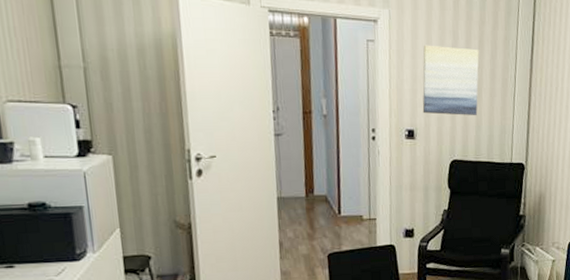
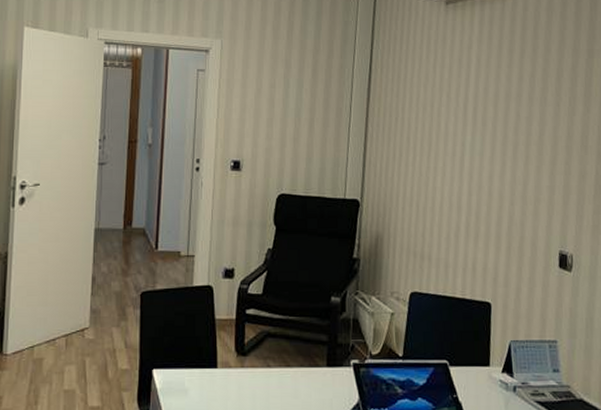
wall art: present [422,45,479,115] -> none [250,74,312,147]

